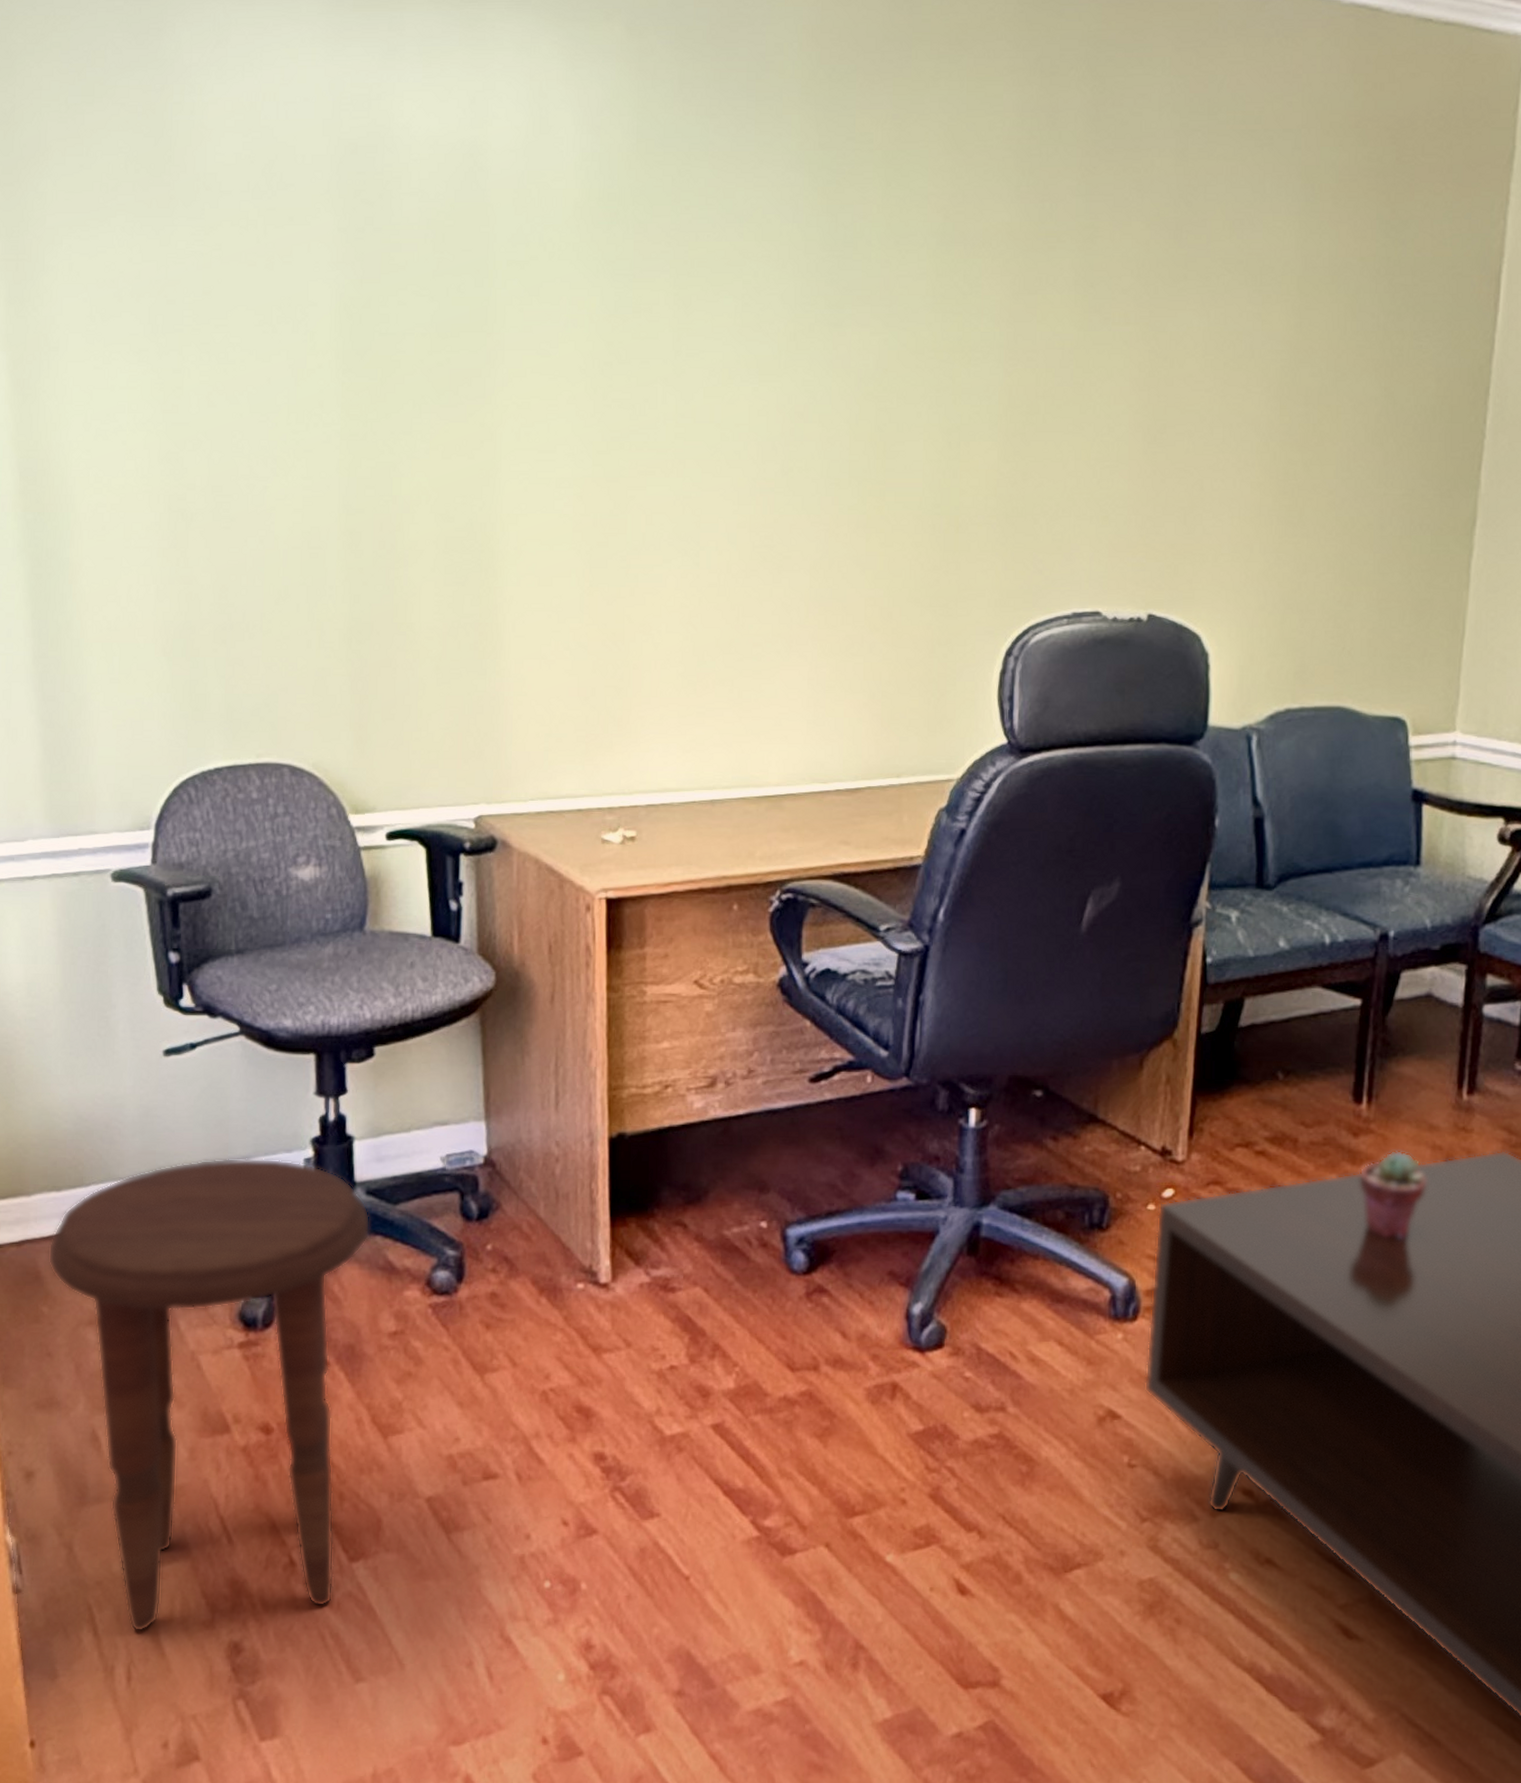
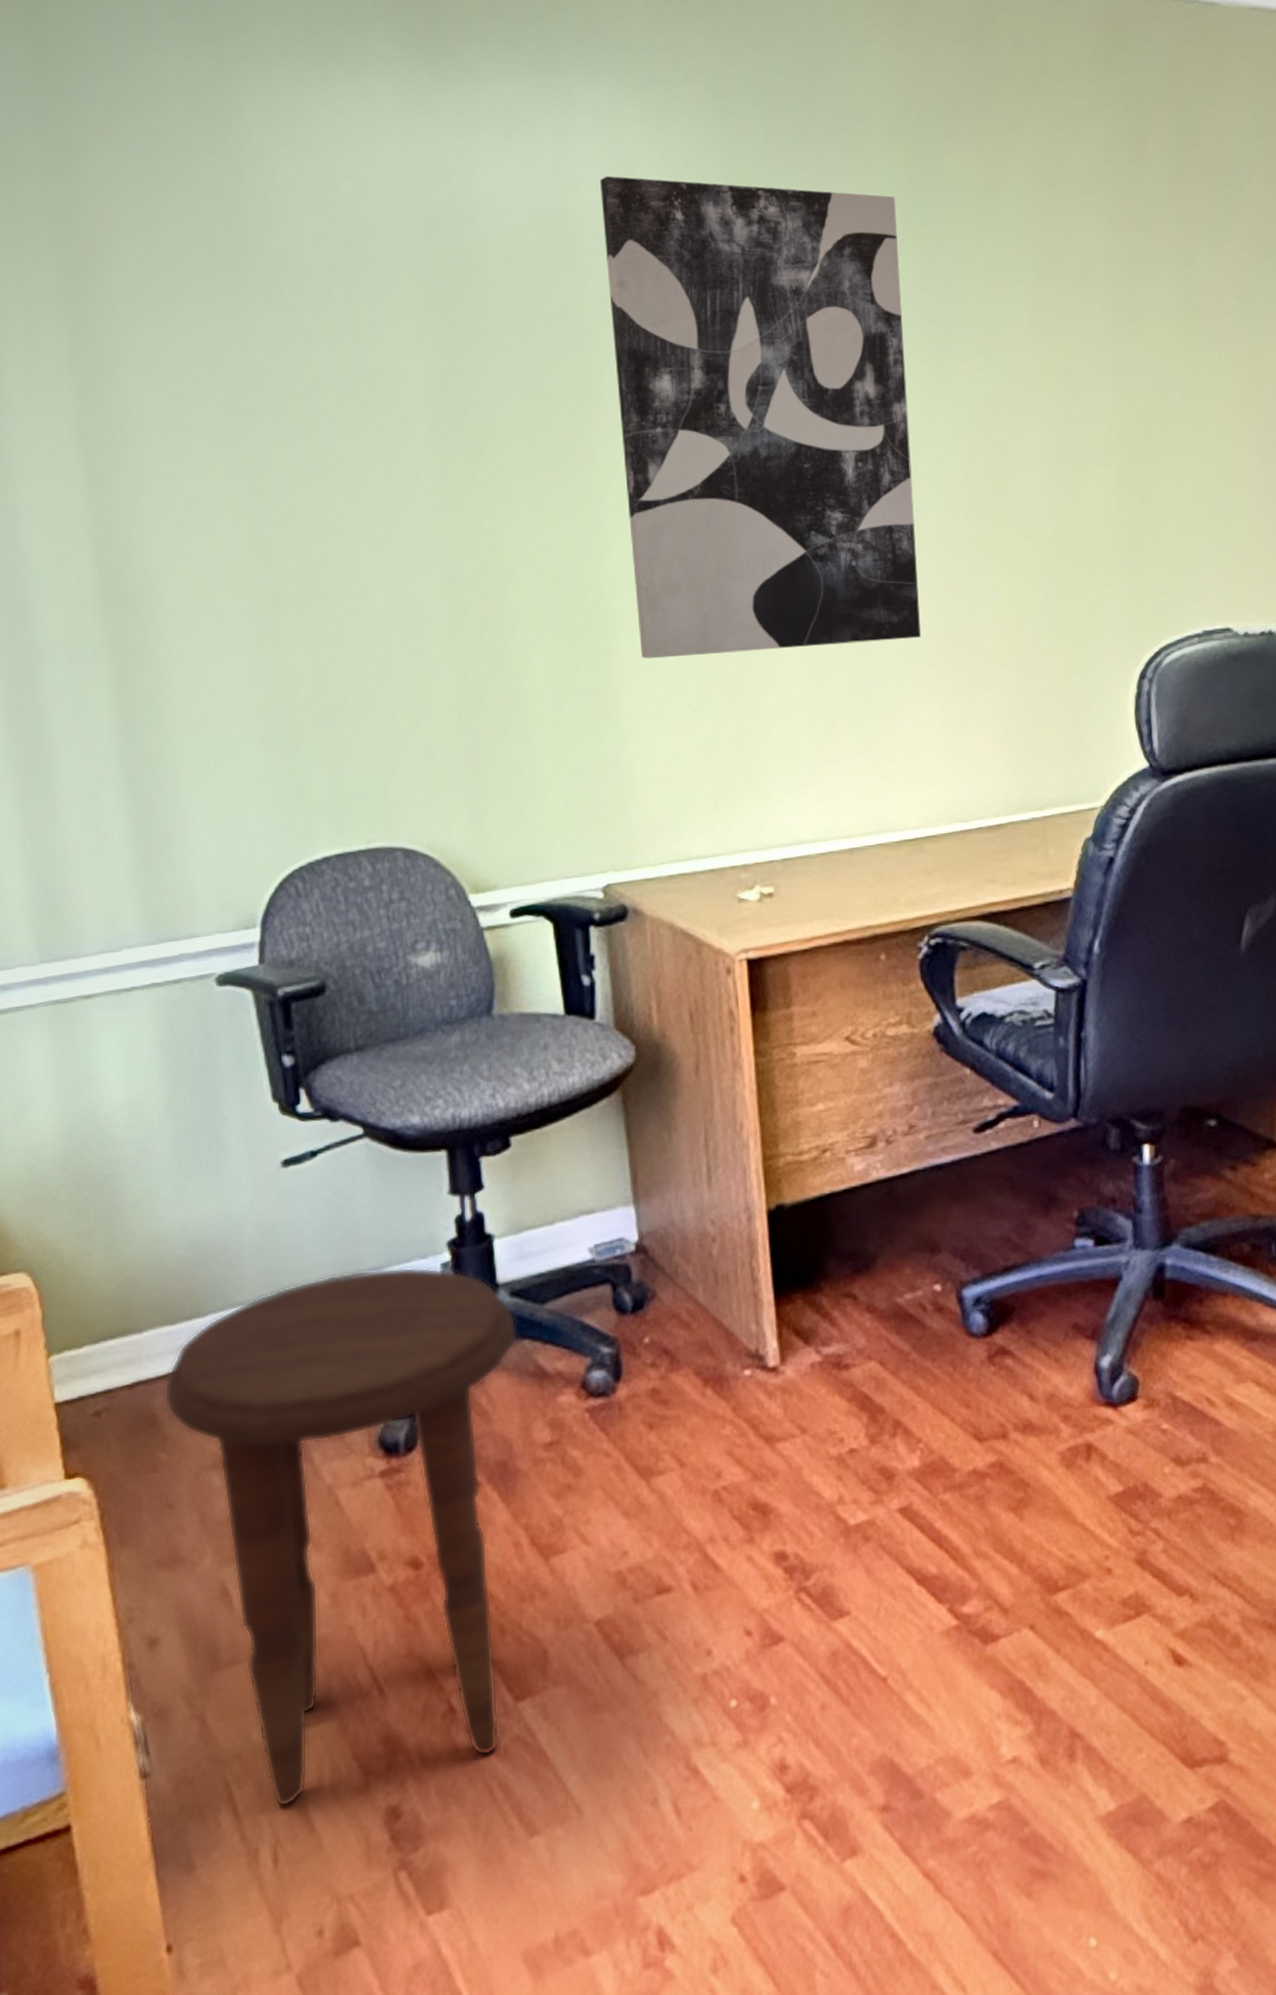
wall art: none [514,113,803,601] -> present [600,175,921,659]

